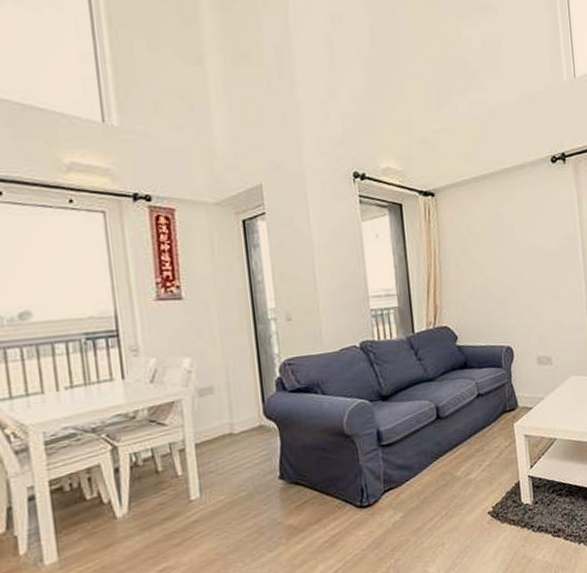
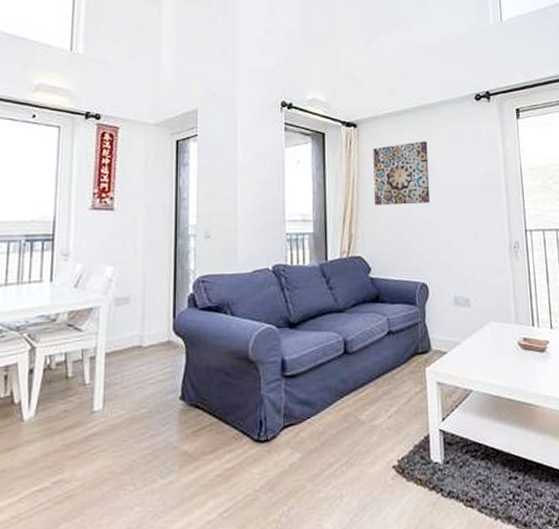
wall art: none [452,207,512,275] -> present [373,141,431,206]

